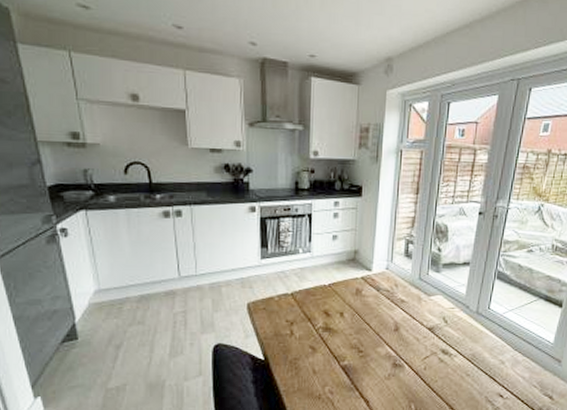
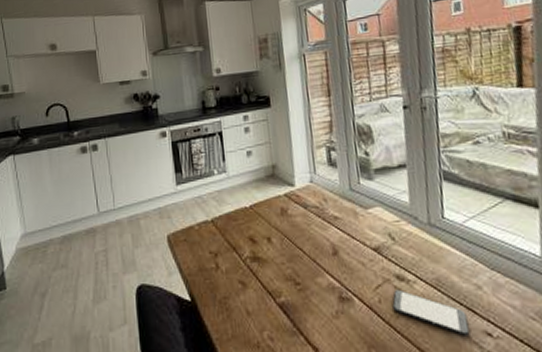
smartphone: none [434,360,488,397] -> present [392,289,470,337]

